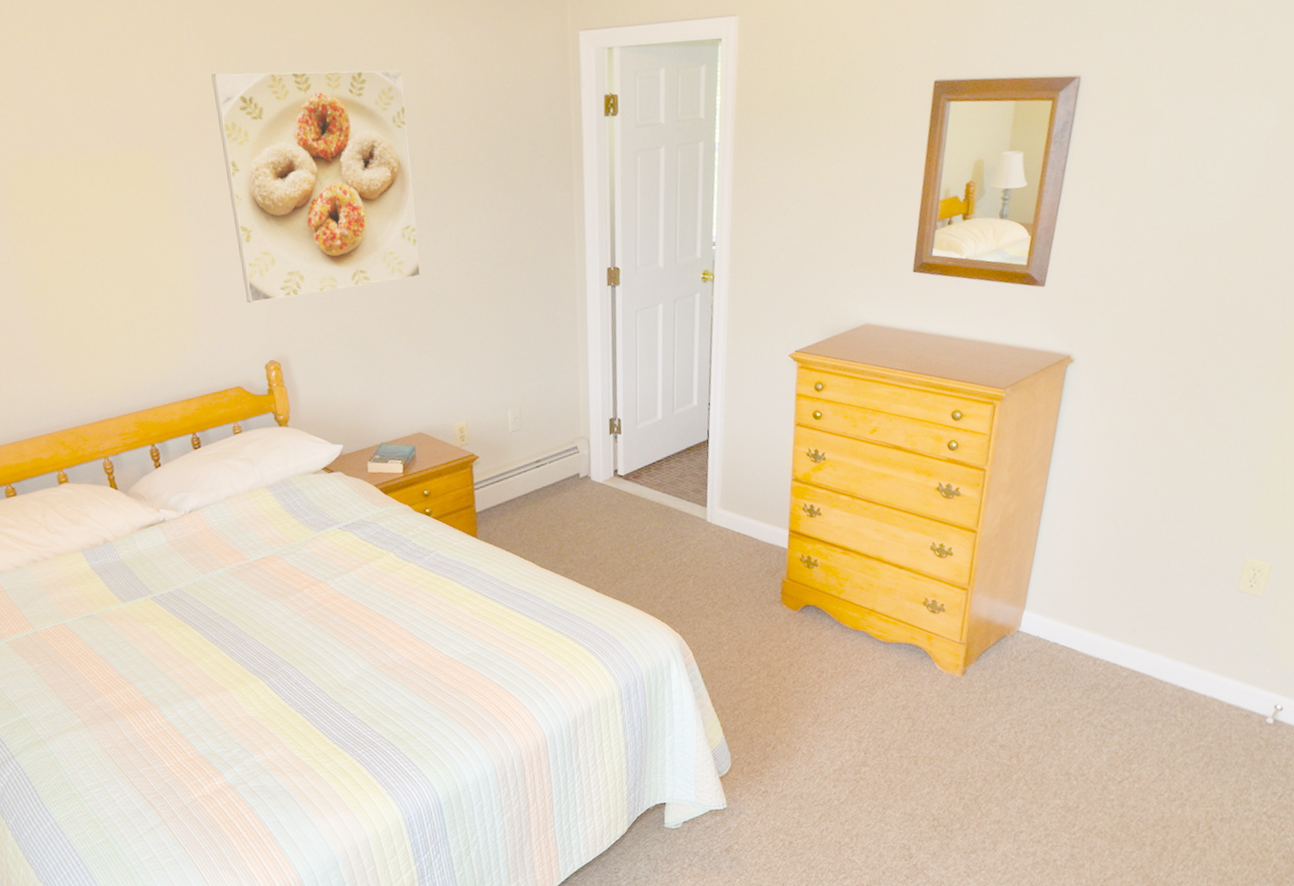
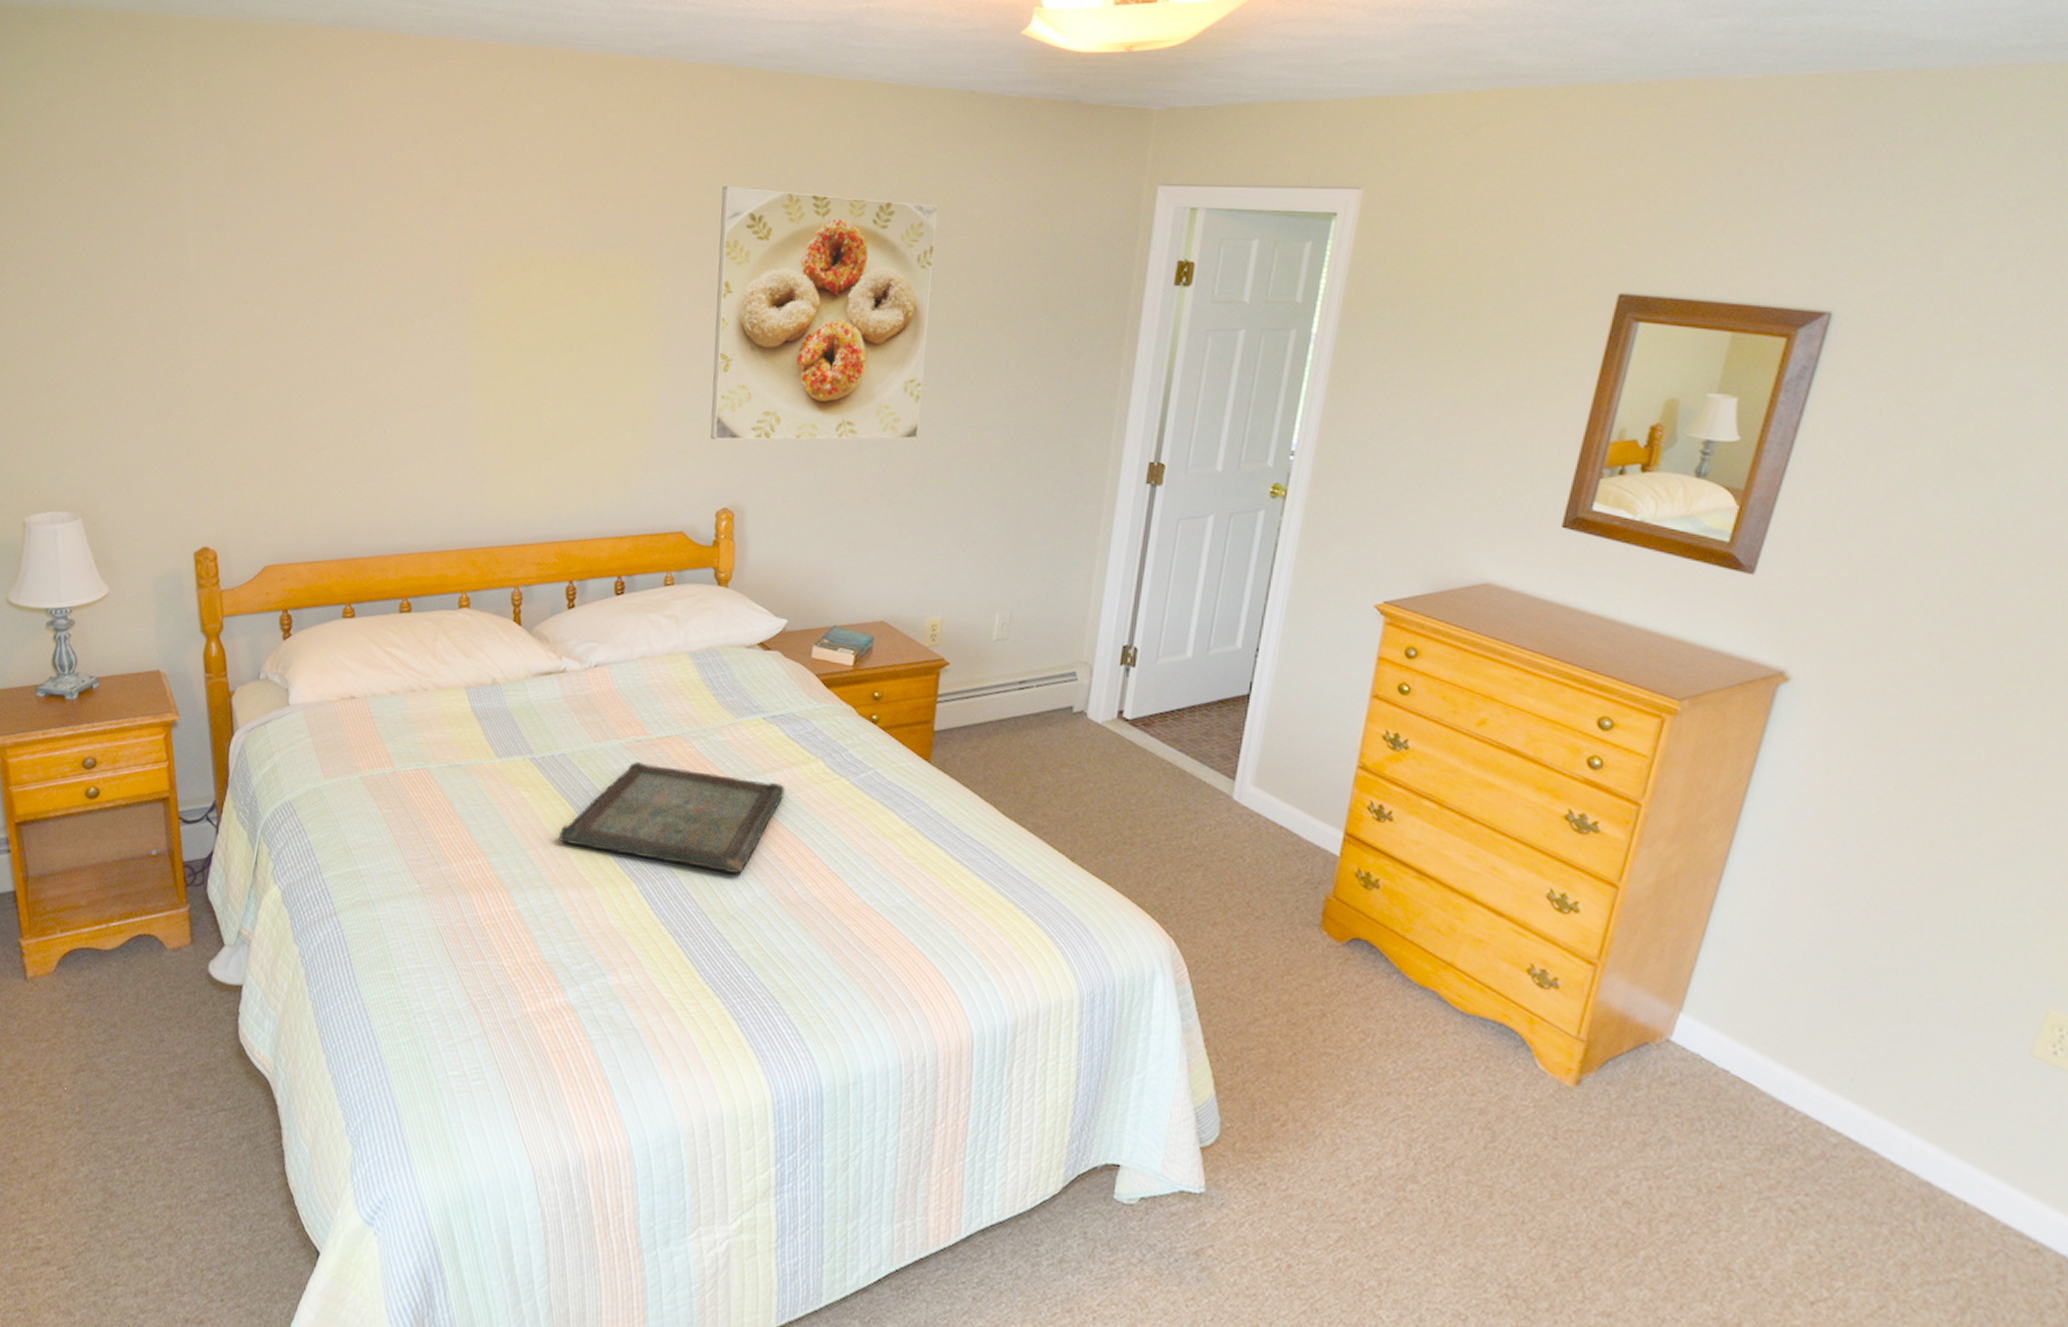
serving tray: none [190,577,368,661] -> present [559,762,785,874]

